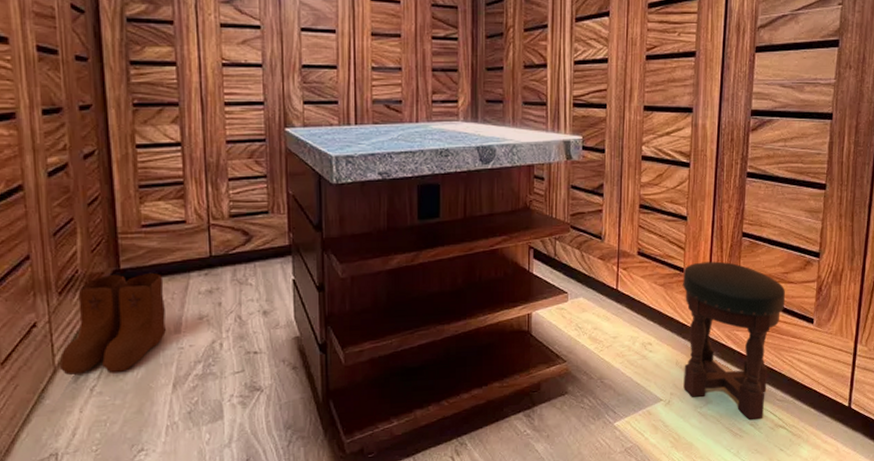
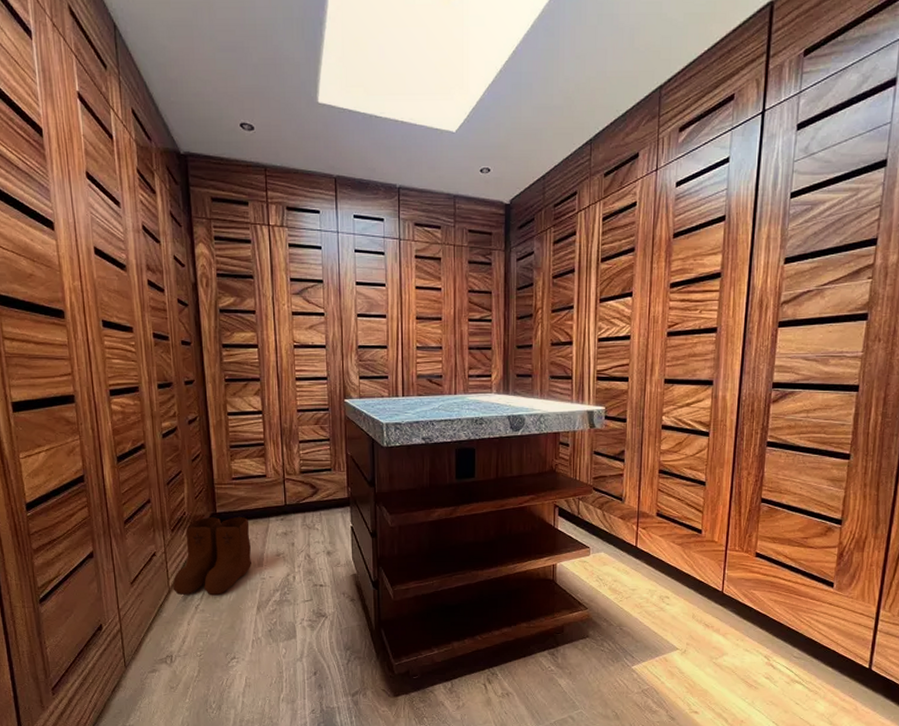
stool: present [682,261,786,420] -> none [699,524,805,673]

